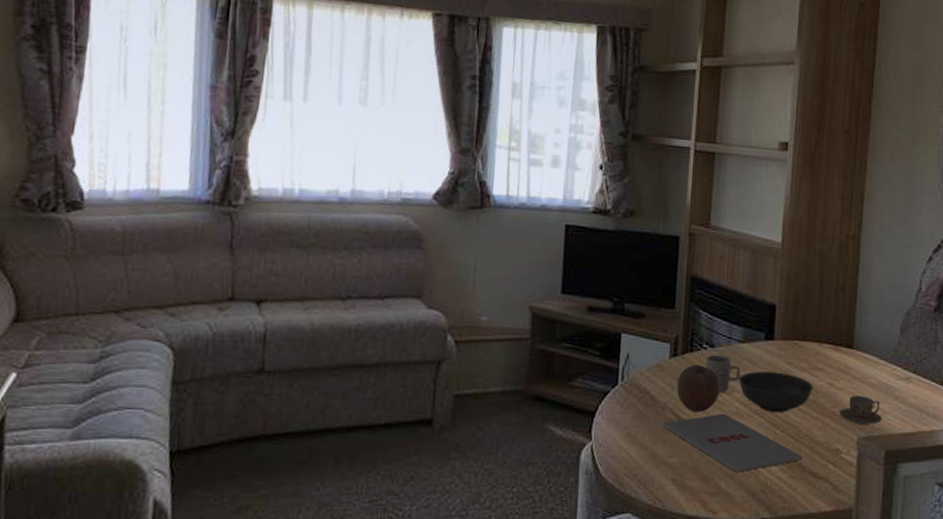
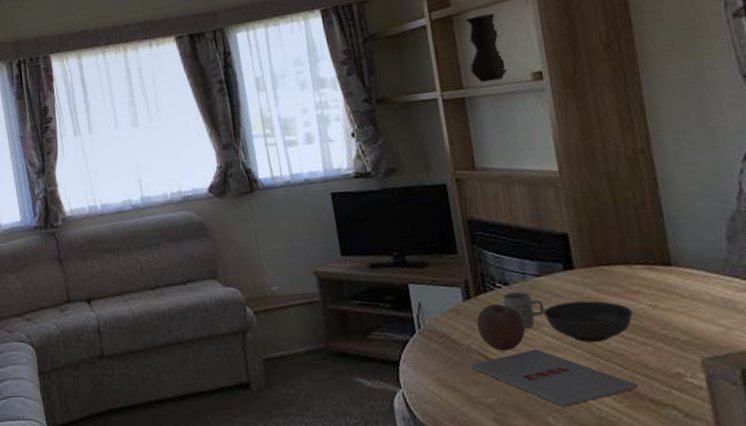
vase: none [726,73,763,143] -> present [464,13,509,83]
teacup: present [839,395,882,425] -> none [671,314,728,345]

